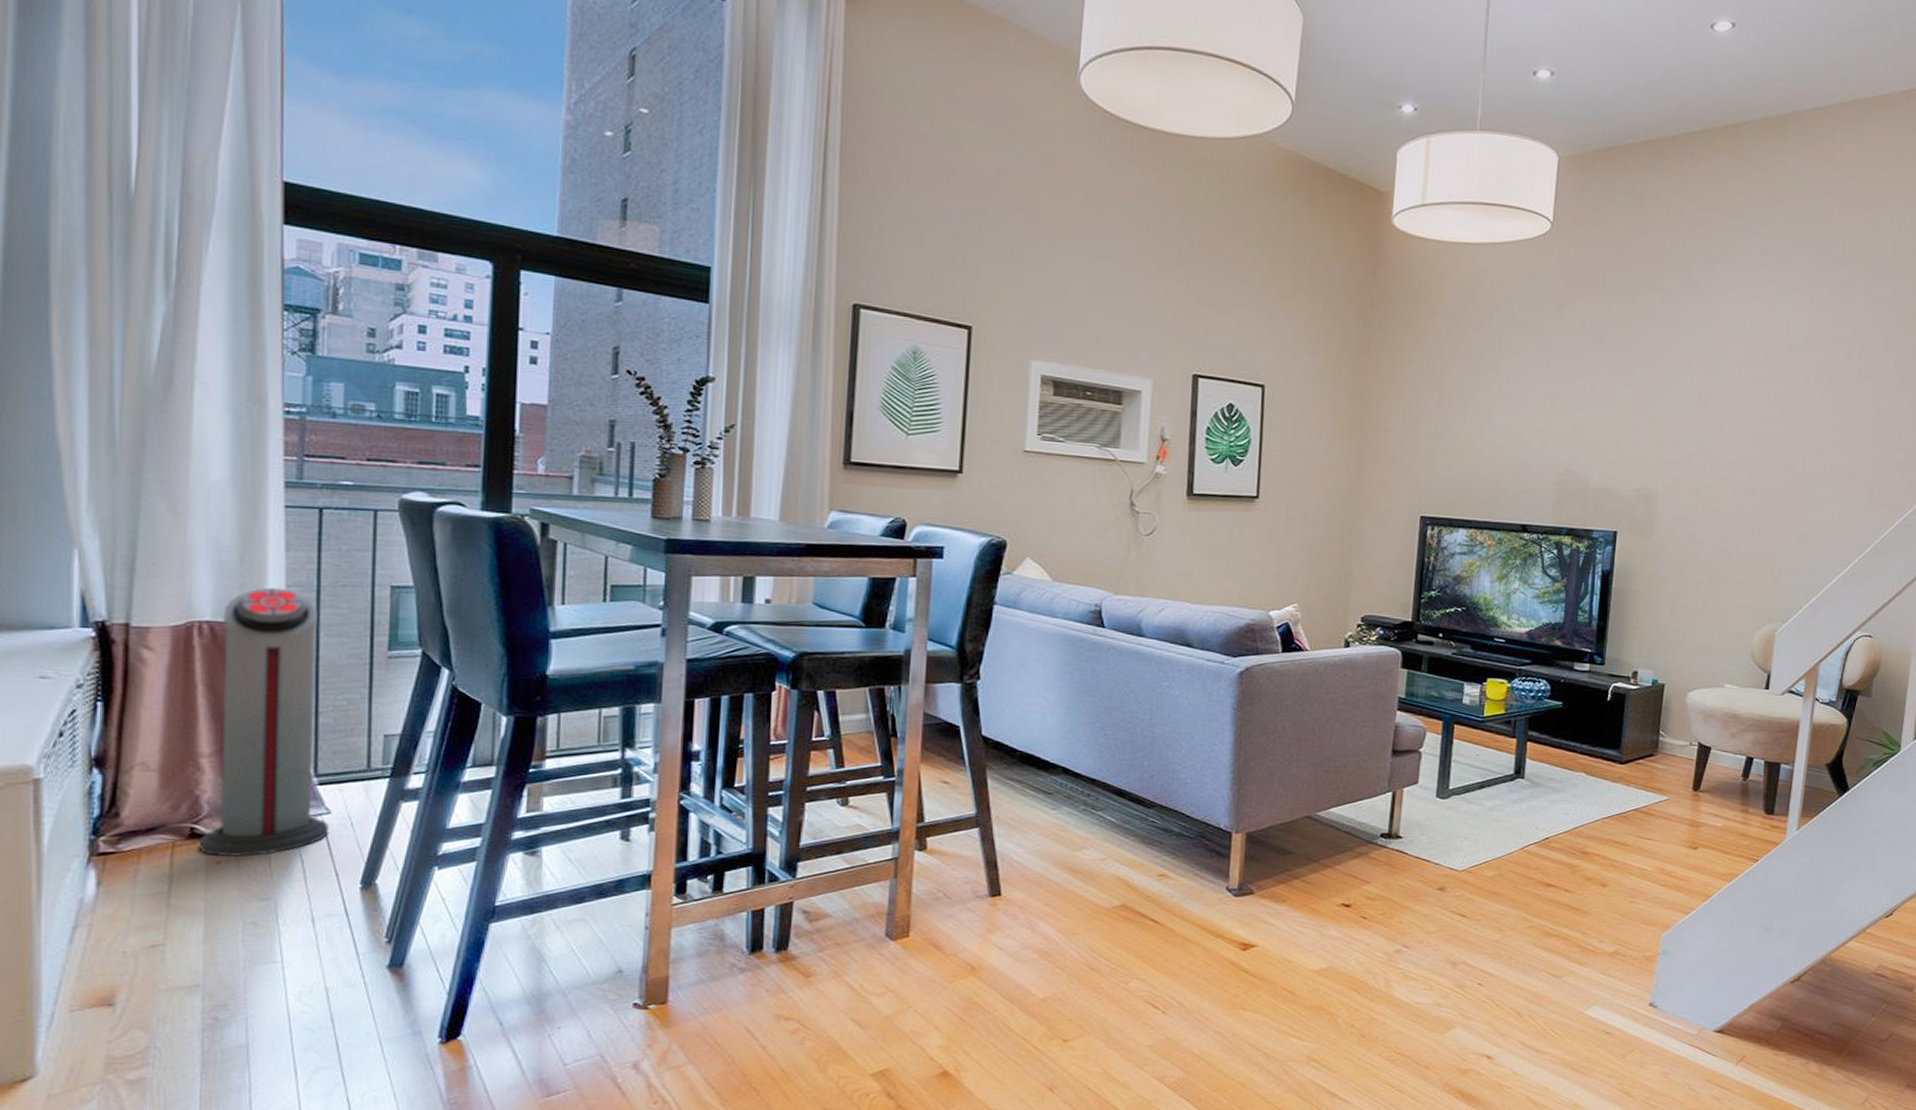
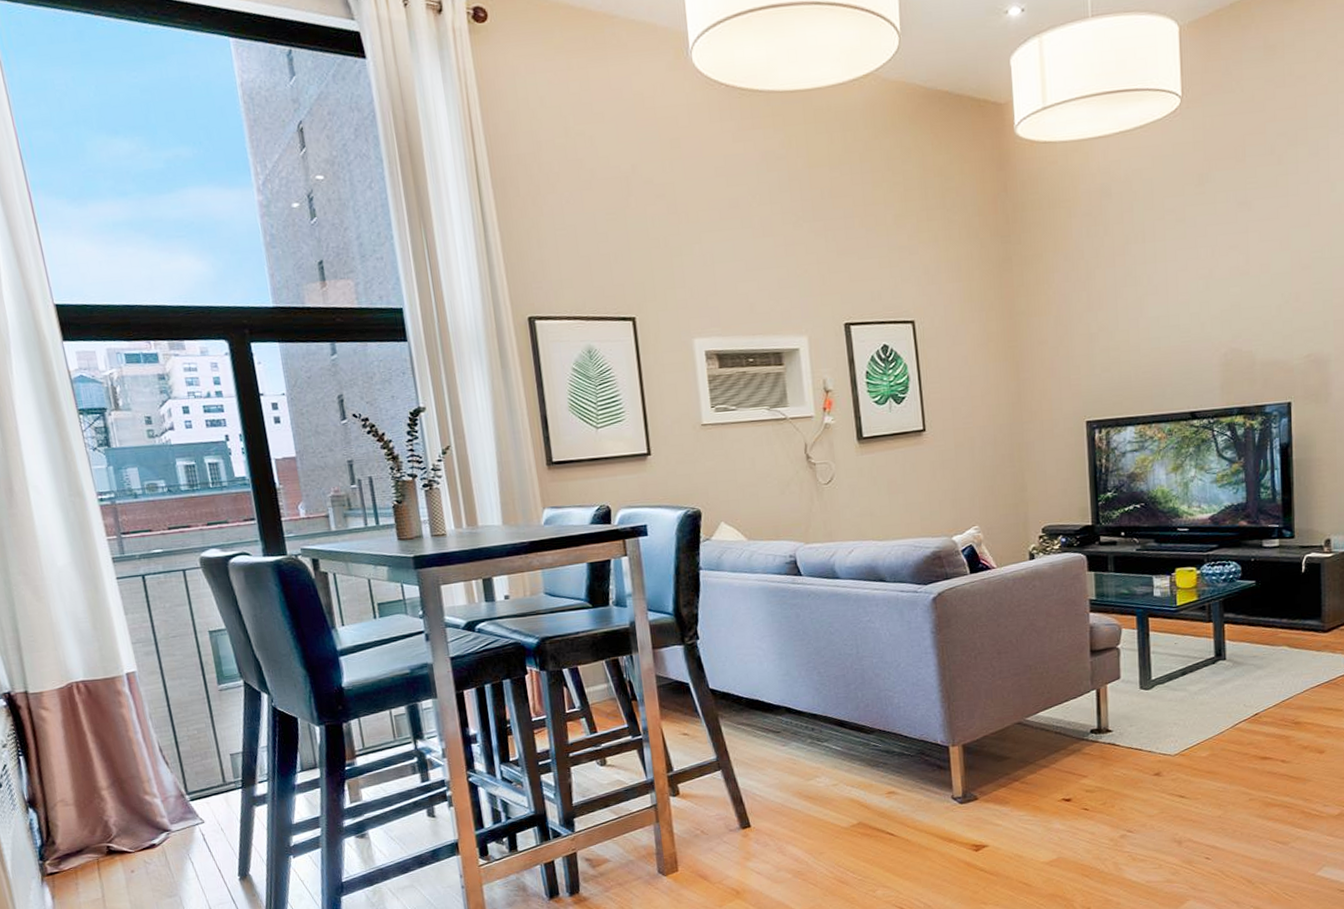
air purifier: present [199,587,330,858] -> none [91,645,207,867]

